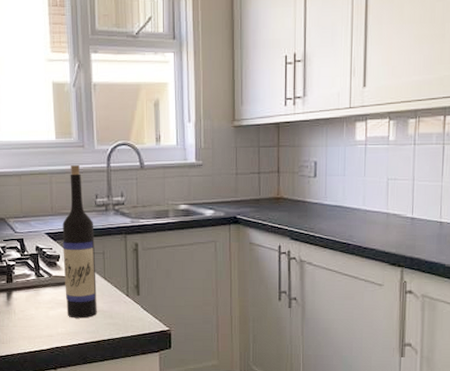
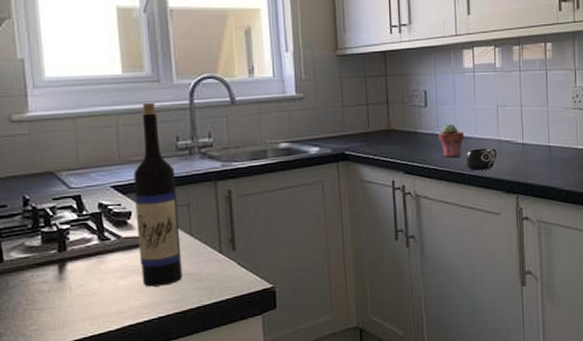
potted succulent: none [326,194,352,227] -> present [438,124,465,158]
mug: none [350,220,384,242] -> present [464,147,497,171]

